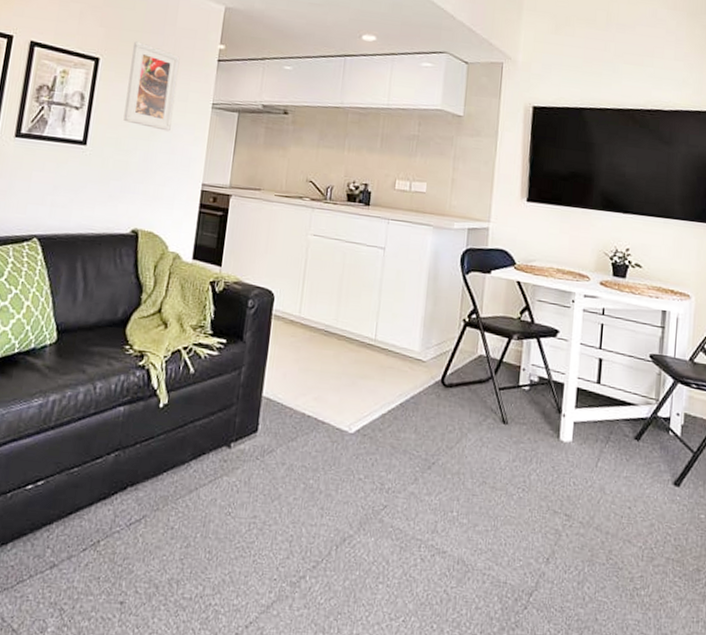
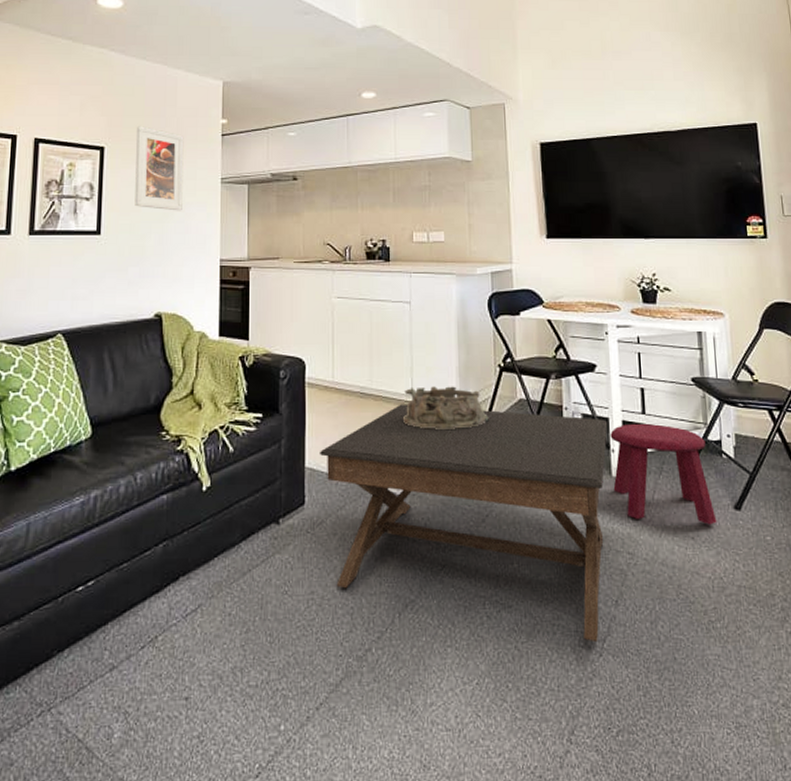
coffee table: none [278,346,563,596] -> present [320,404,608,643]
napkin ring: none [362,330,448,378] -> present [402,386,489,429]
stool: none [559,391,655,498] -> present [610,424,717,525]

